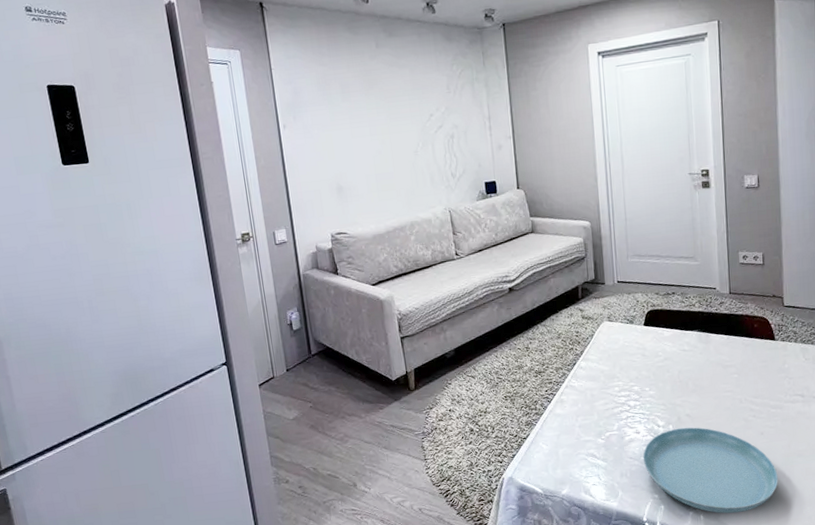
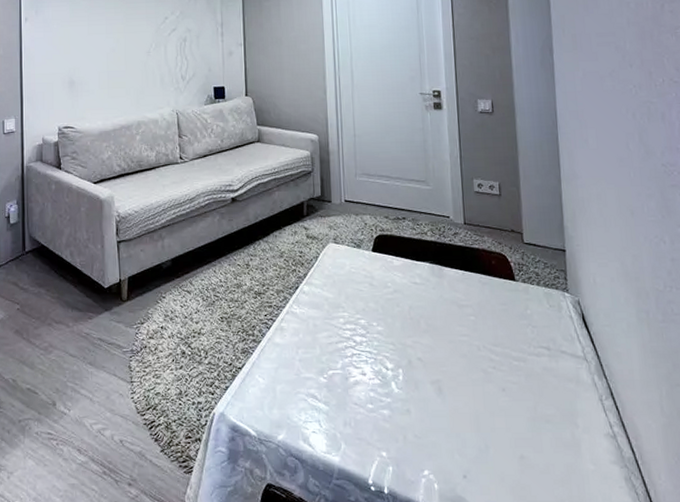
saucer: present [642,427,778,514] -> none [369,373,524,486]

